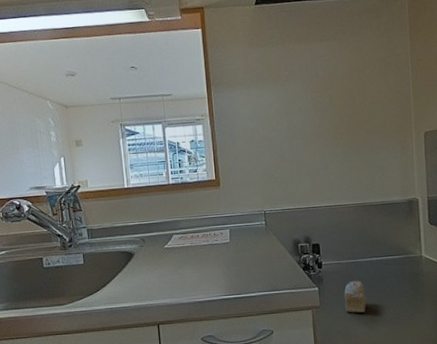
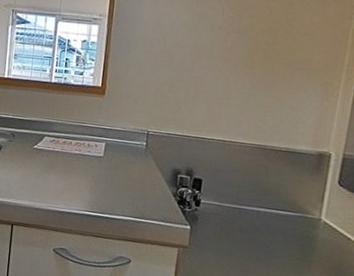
cake slice: present [344,280,366,313] -> none [216,227,244,265]

